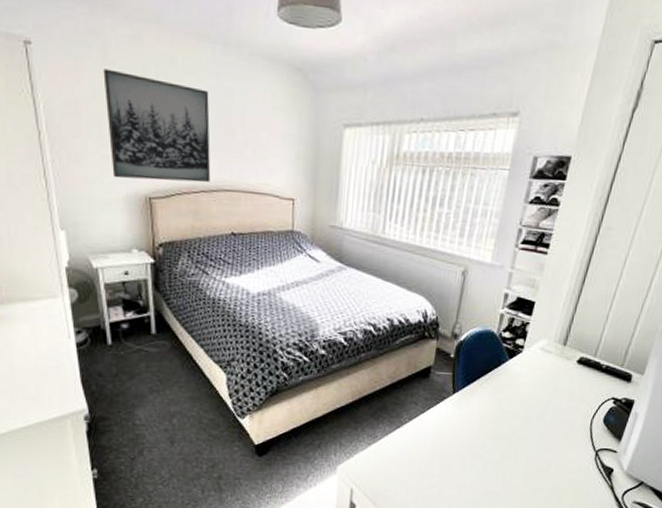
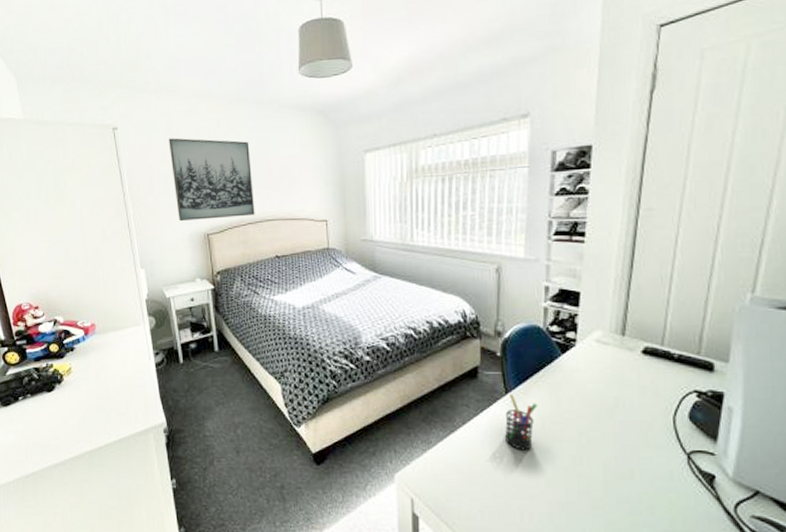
pen holder: none [445,394,480,446] -> present [504,394,538,451]

